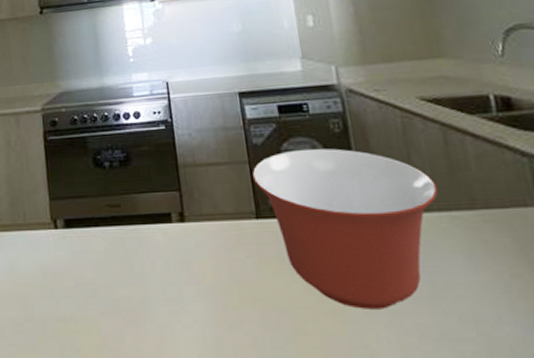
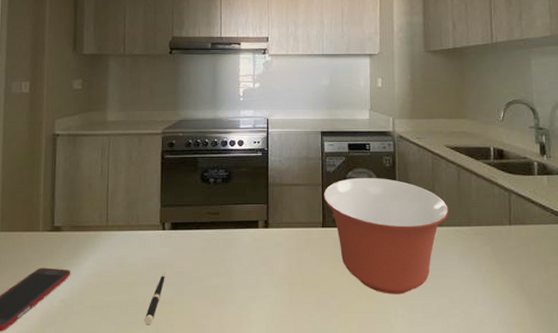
pen: none [45,281,64,348] -> present [144,272,165,325]

